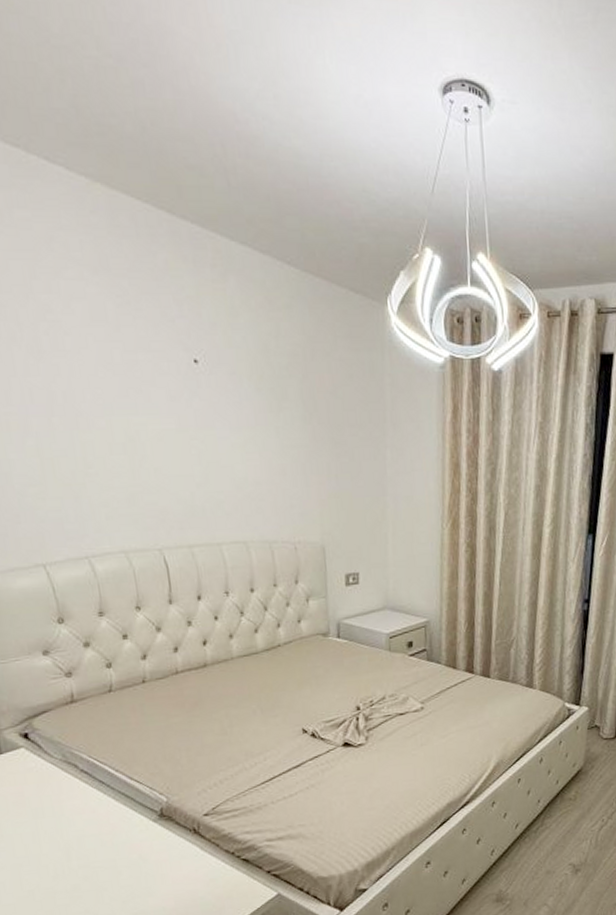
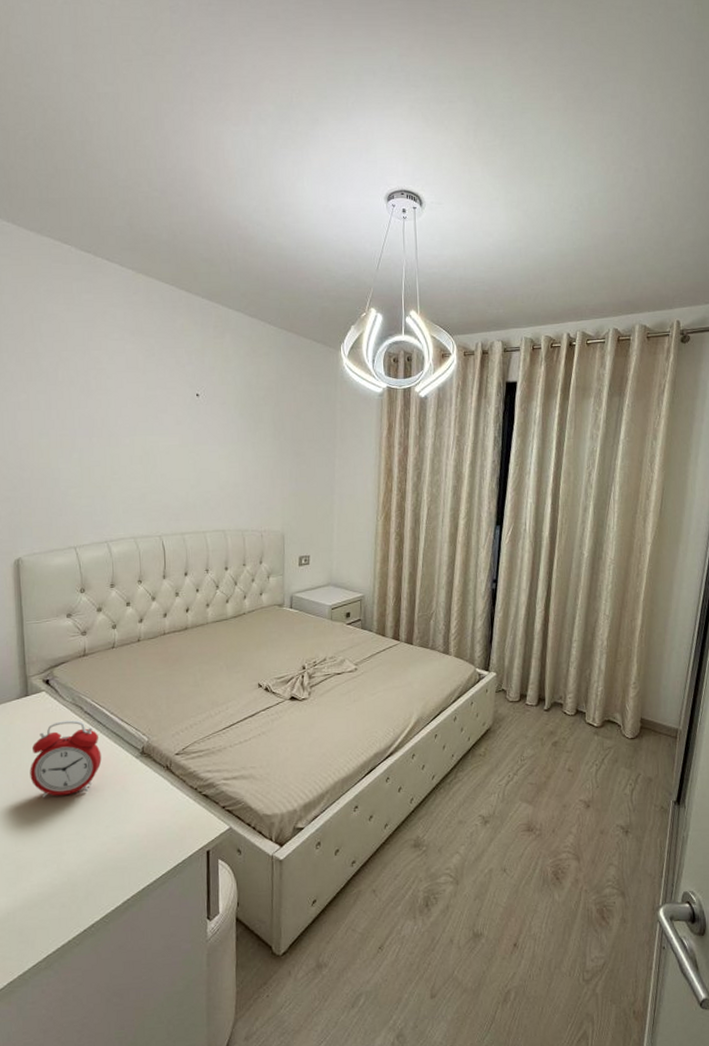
alarm clock: none [15,781,110,875] -> present [30,720,102,799]

